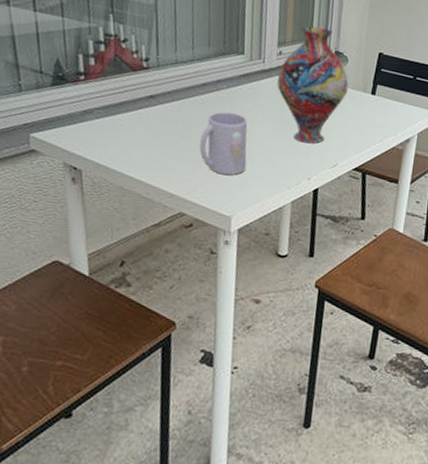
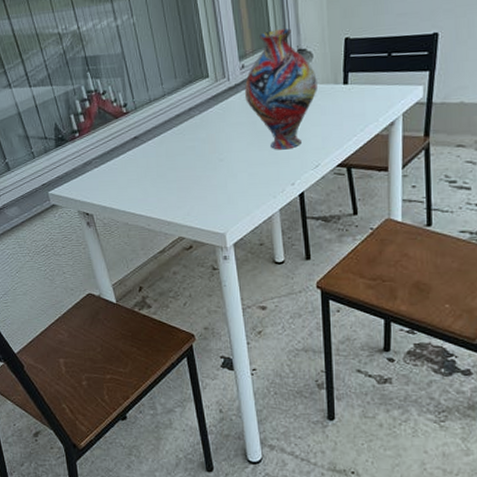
mug: present [199,112,248,176] -> none [185,136,230,196]

